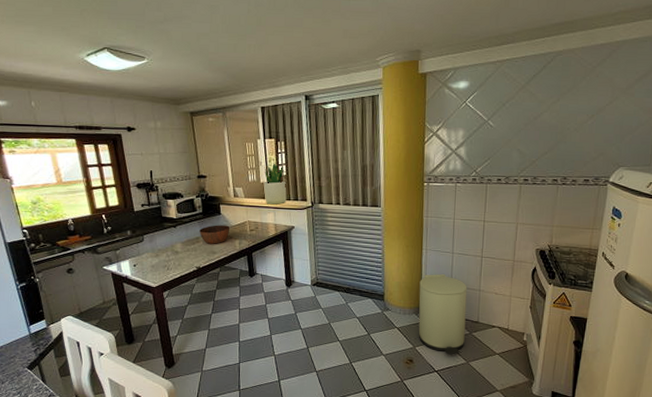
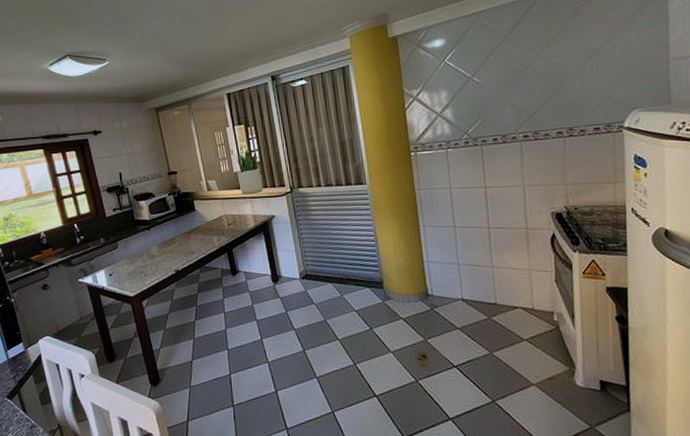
bowl: present [199,225,230,244] -> none [174,222,207,244]
pedal bin: present [418,273,467,355] -> none [421,251,484,346]

